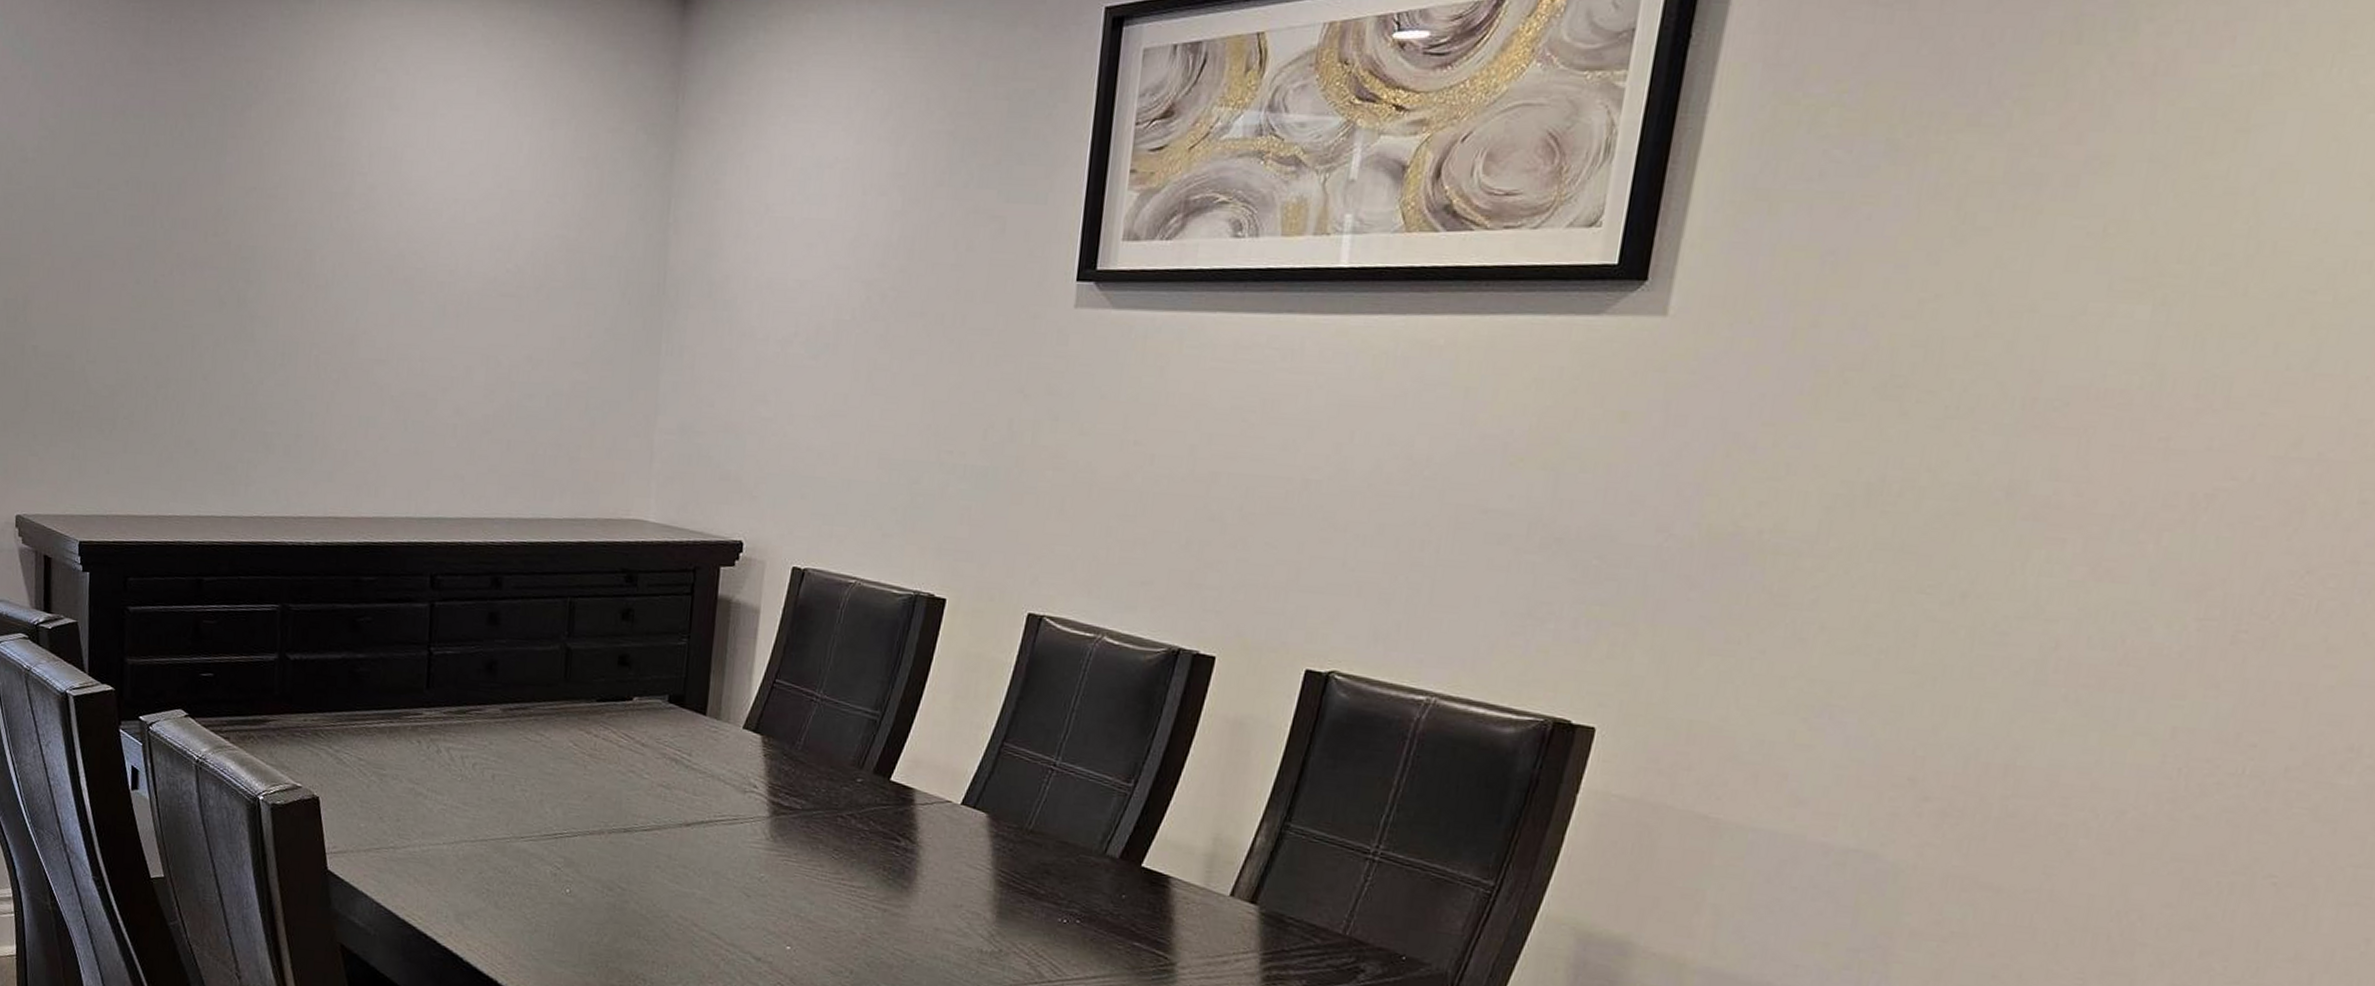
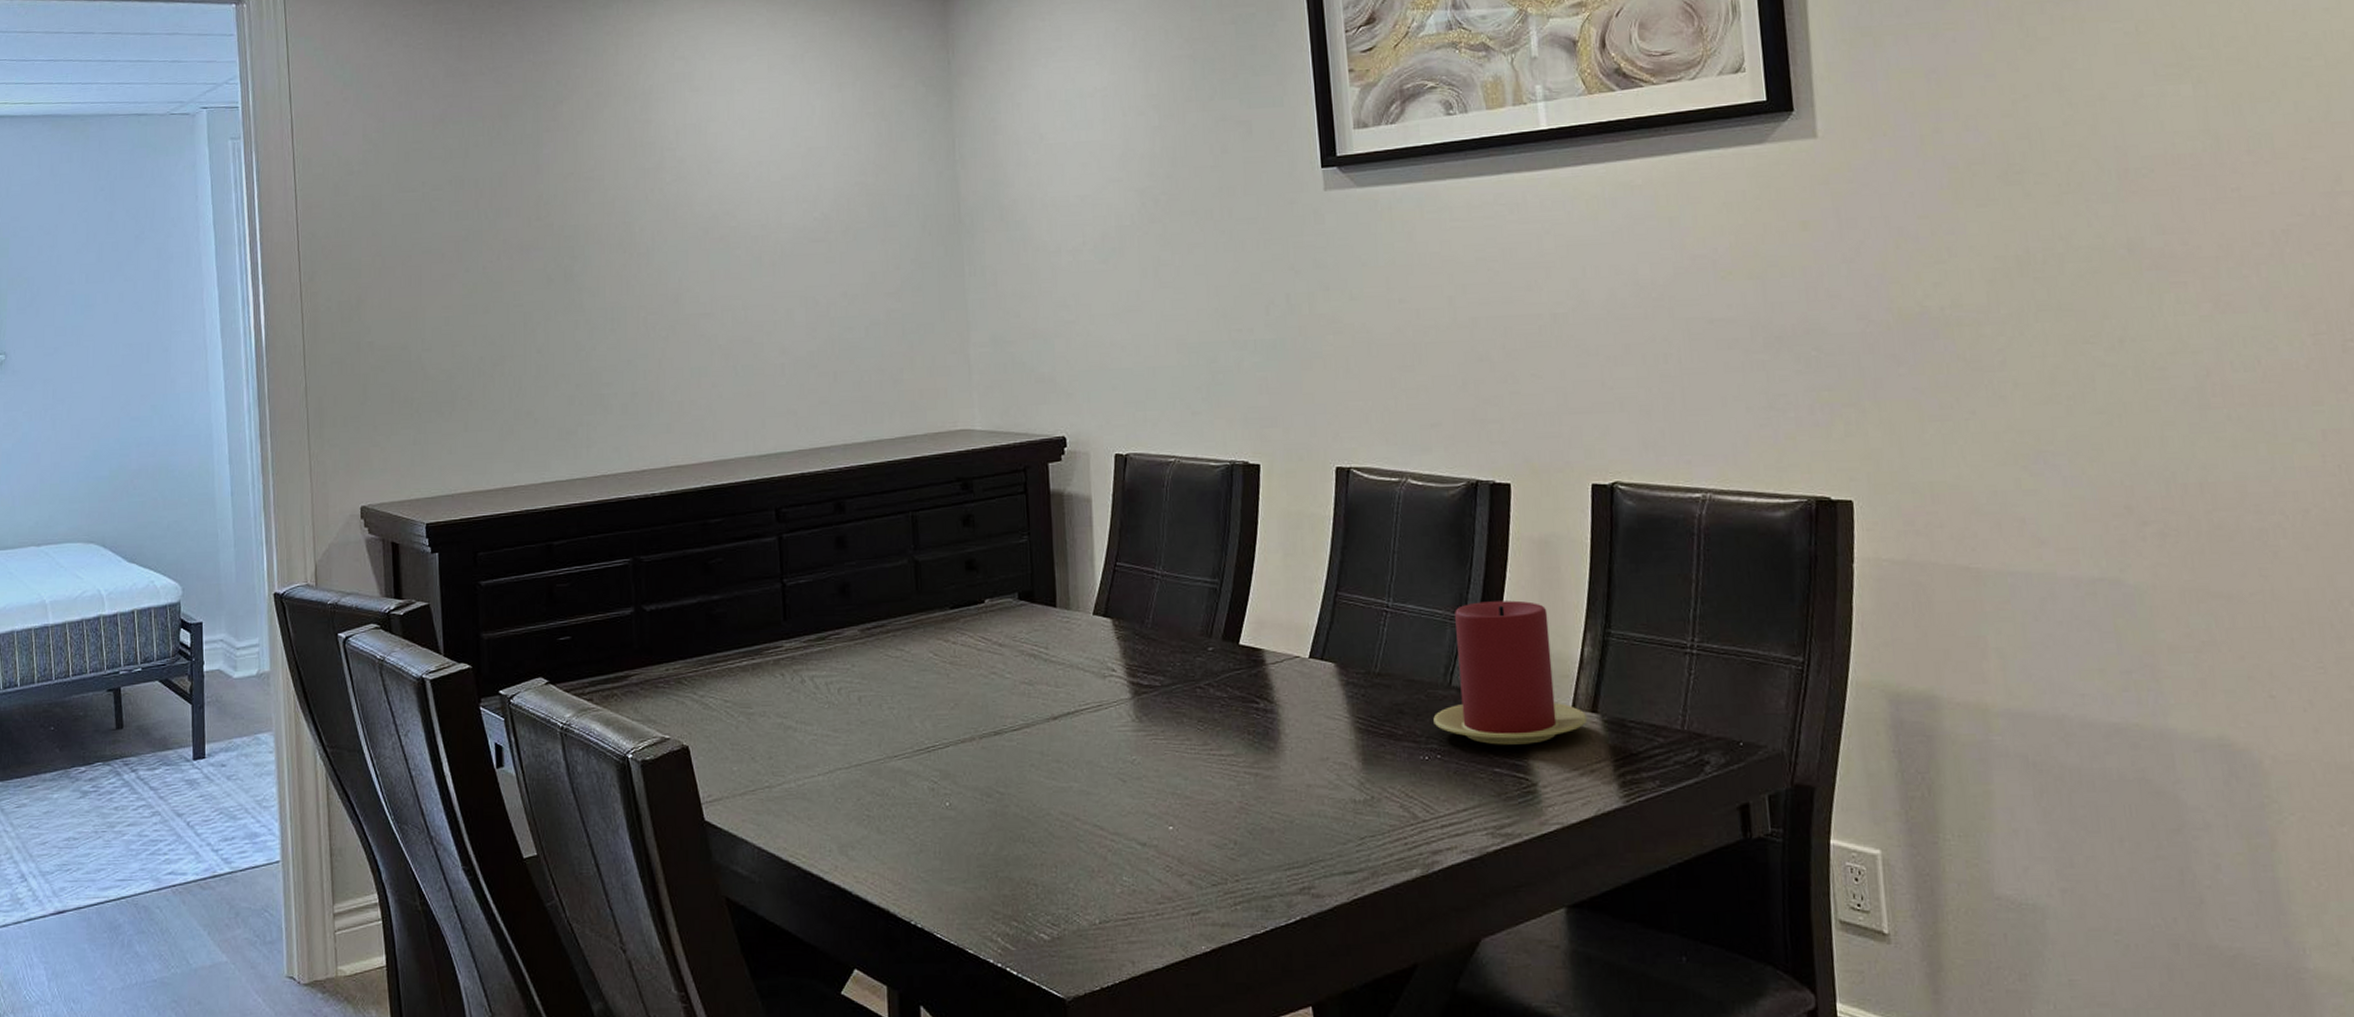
candle: none [1079,774,1244,925] -> present [1433,600,1588,745]

